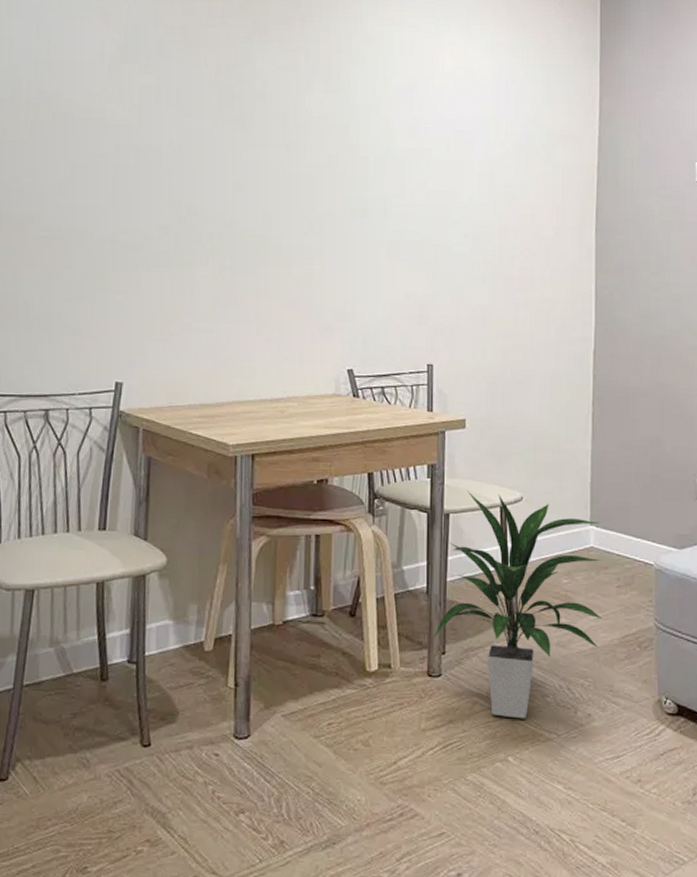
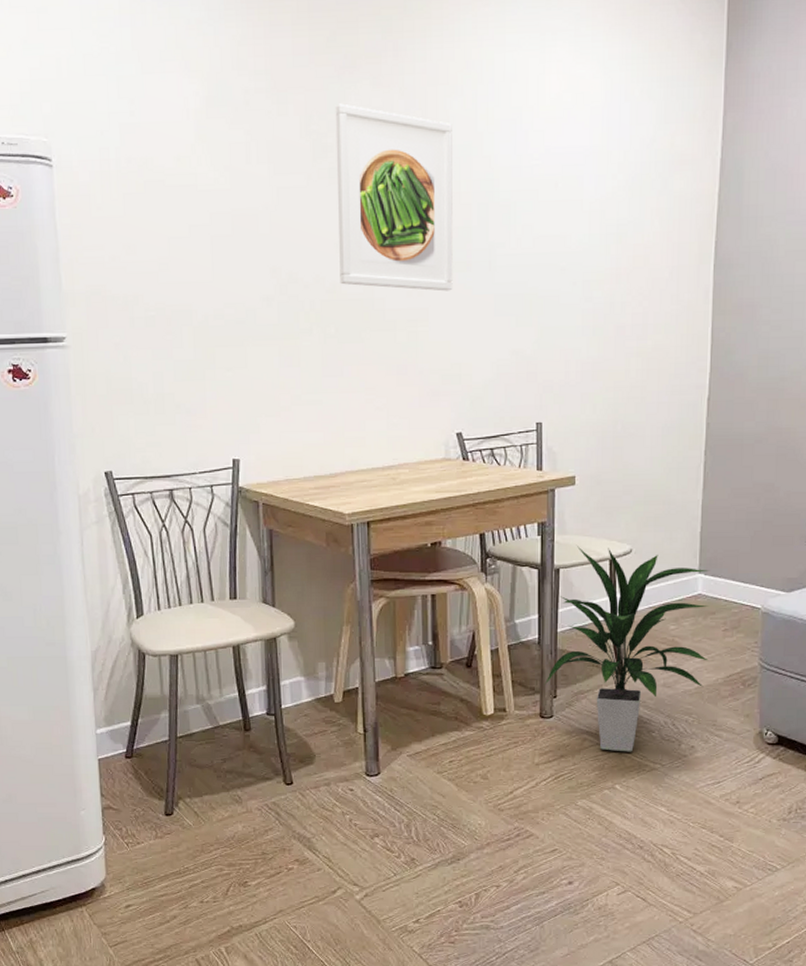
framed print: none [239,60,353,234] -> present [335,103,453,292]

